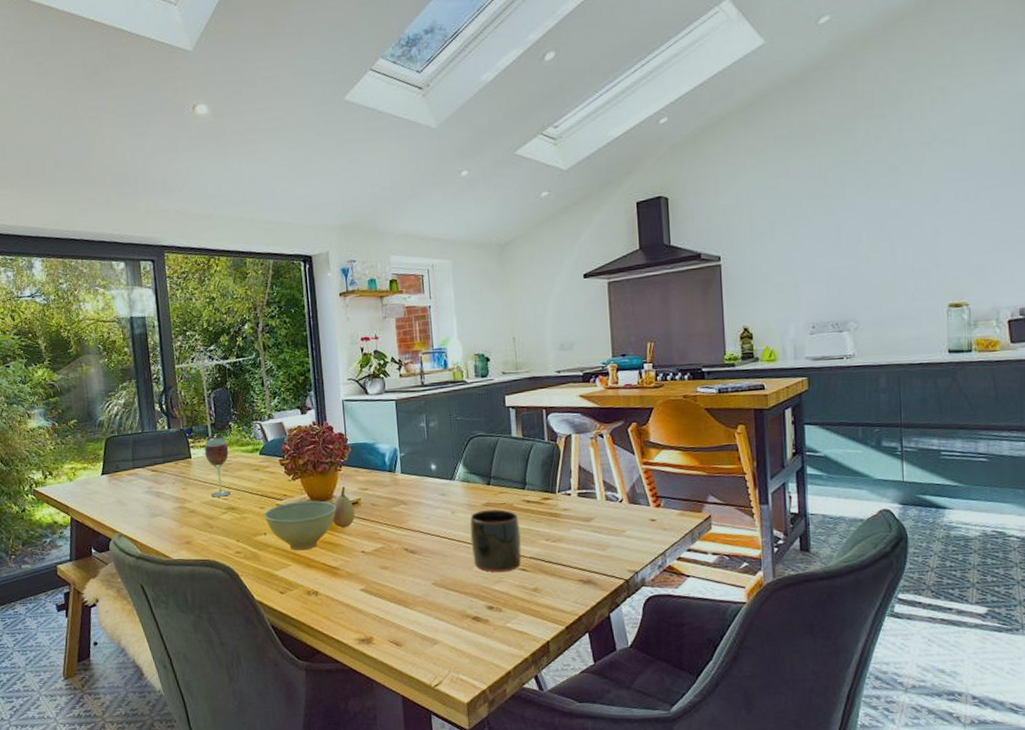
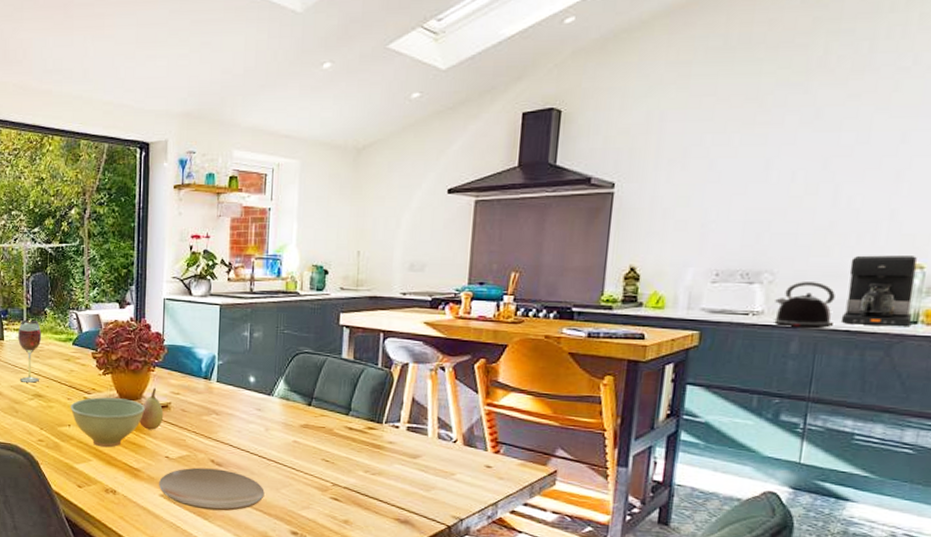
plate: none [358,556,459,598] -> present [159,467,265,511]
mug: present [470,509,522,573] -> none [282,431,338,499]
kettle: none [861,325,909,366] -> present [773,282,835,328]
coffee maker: none [914,295,967,358] -> present [840,255,917,327]

